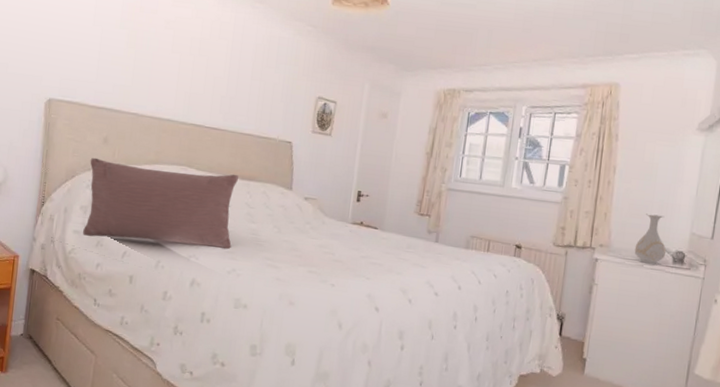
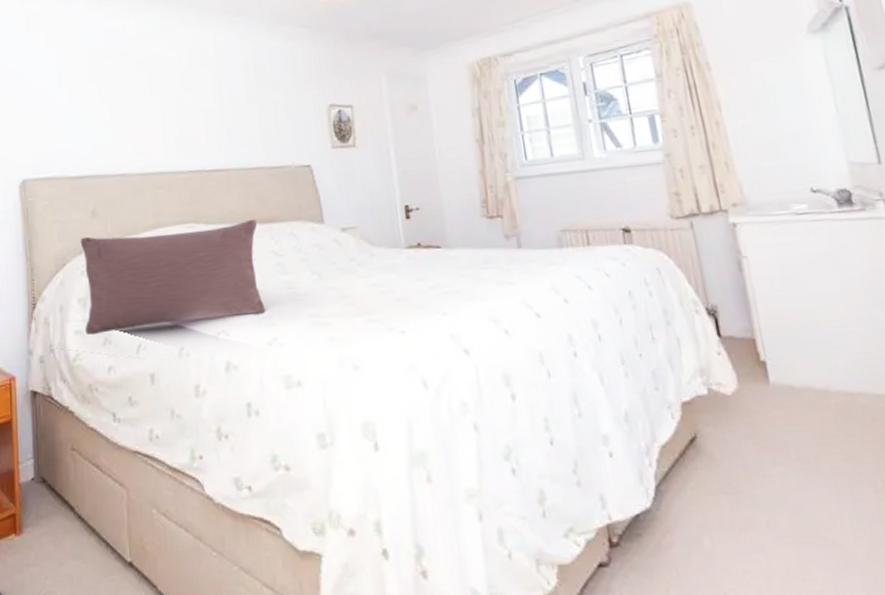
vase: present [634,213,666,266] -> none [779,148,825,217]

